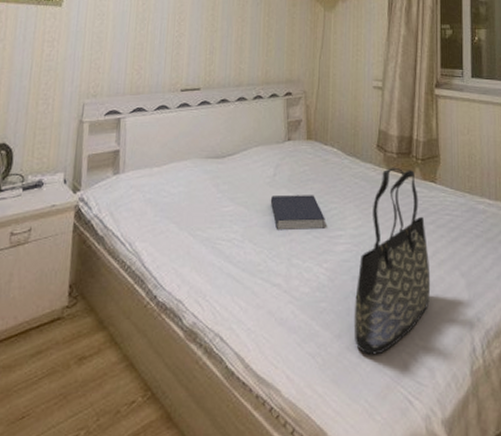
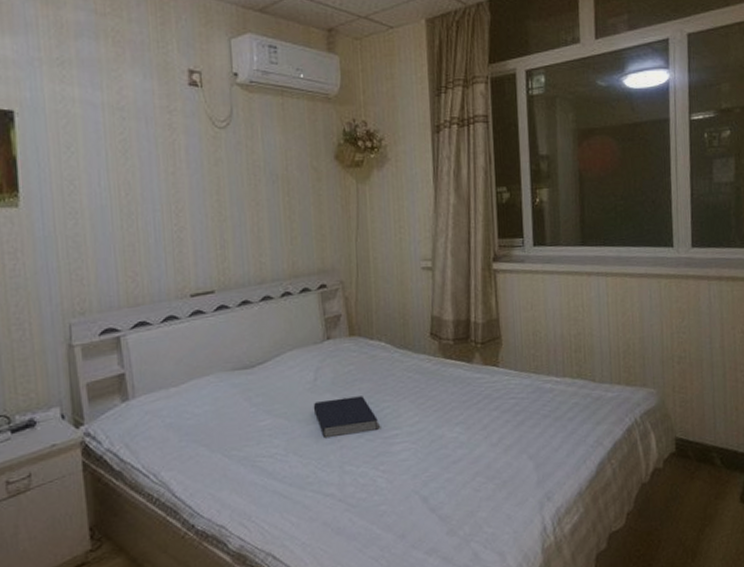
tote bag: present [353,167,431,355] -> none [416,354,498,550]

